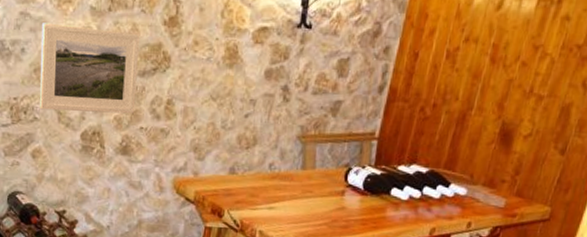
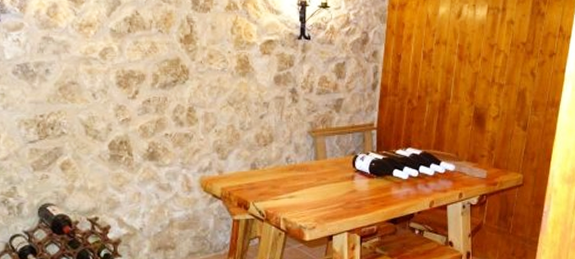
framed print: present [40,23,141,114] -> none [64,45,160,125]

